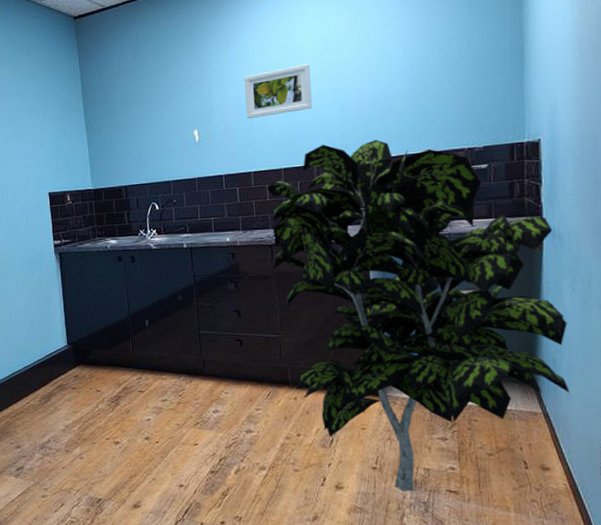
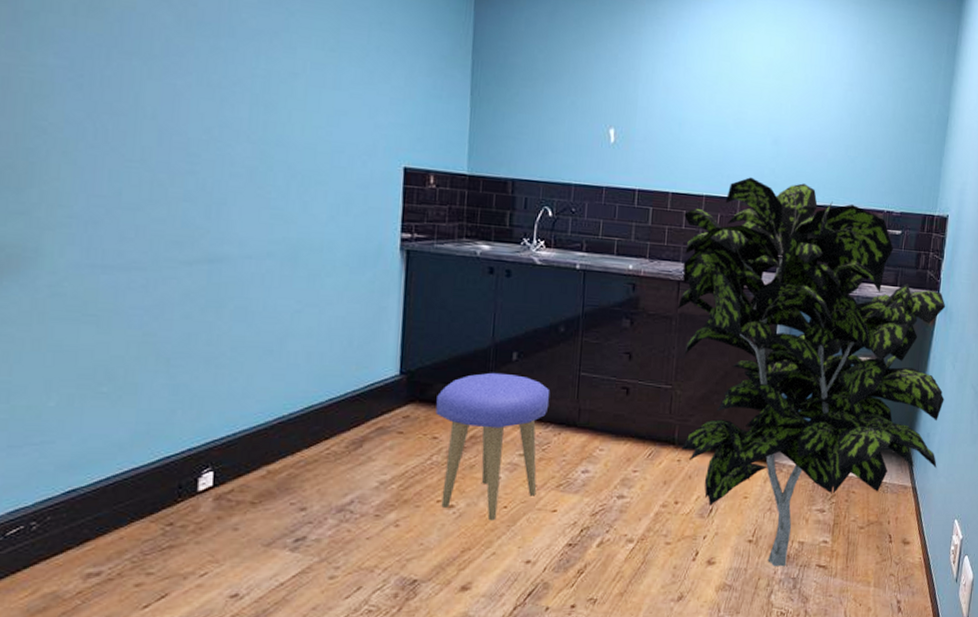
stool: none [95,337,180,453] -> present [435,372,551,521]
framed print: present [244,63,313,119] -> none [674,79,750,135]

